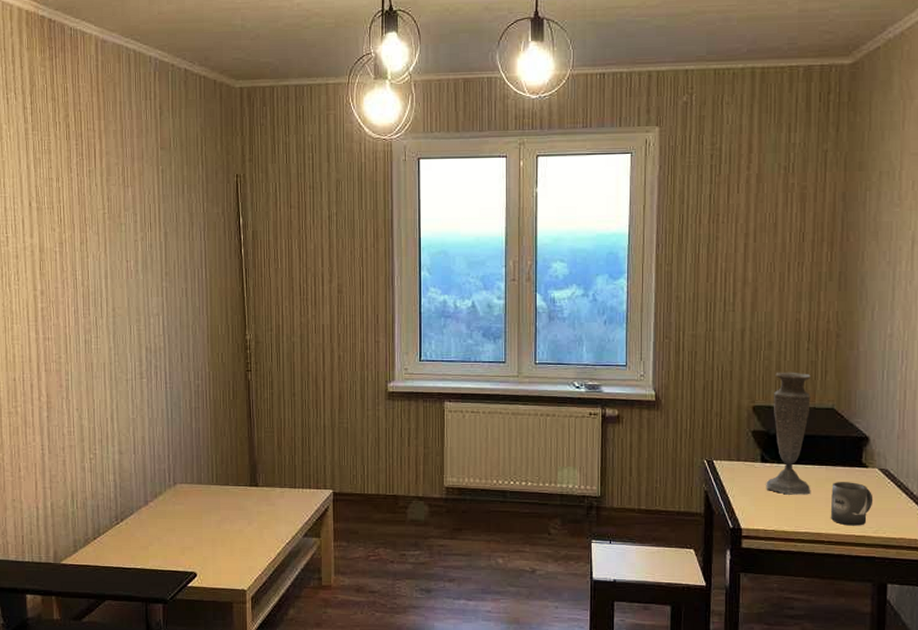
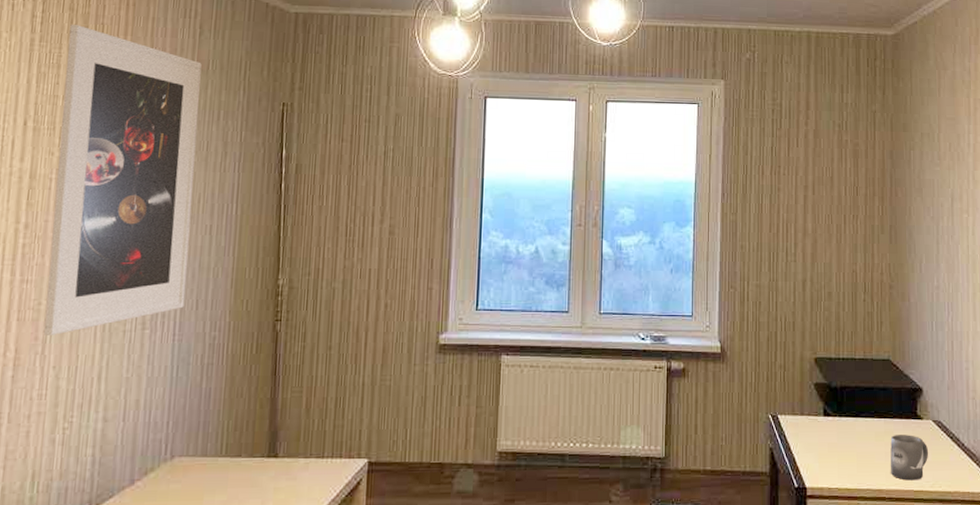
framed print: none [54,113,172,383] -> present [43,25,202,335]
vase: present [766,372,811,495] -> none [829,323,872,450]

